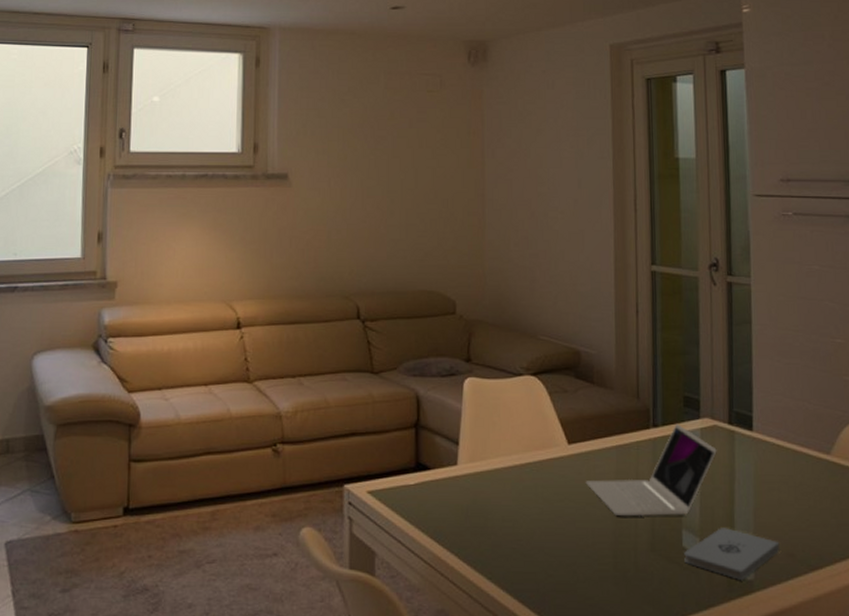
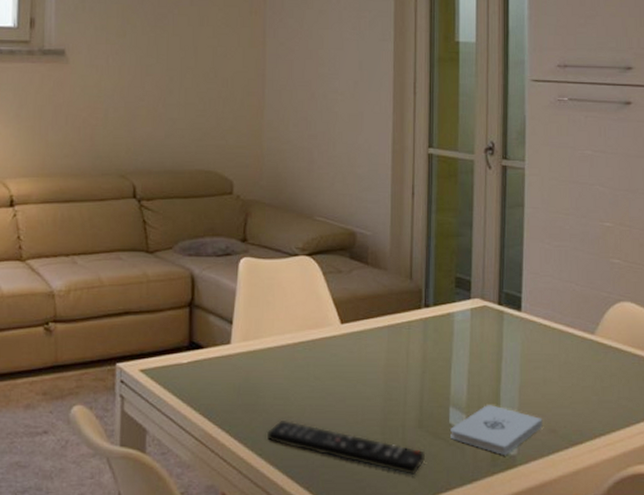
remote control: none [495,543,660,601] -> present [266,421,426,476]
laptop: present [585,423,717,517] -> none [357,303,486,395]

